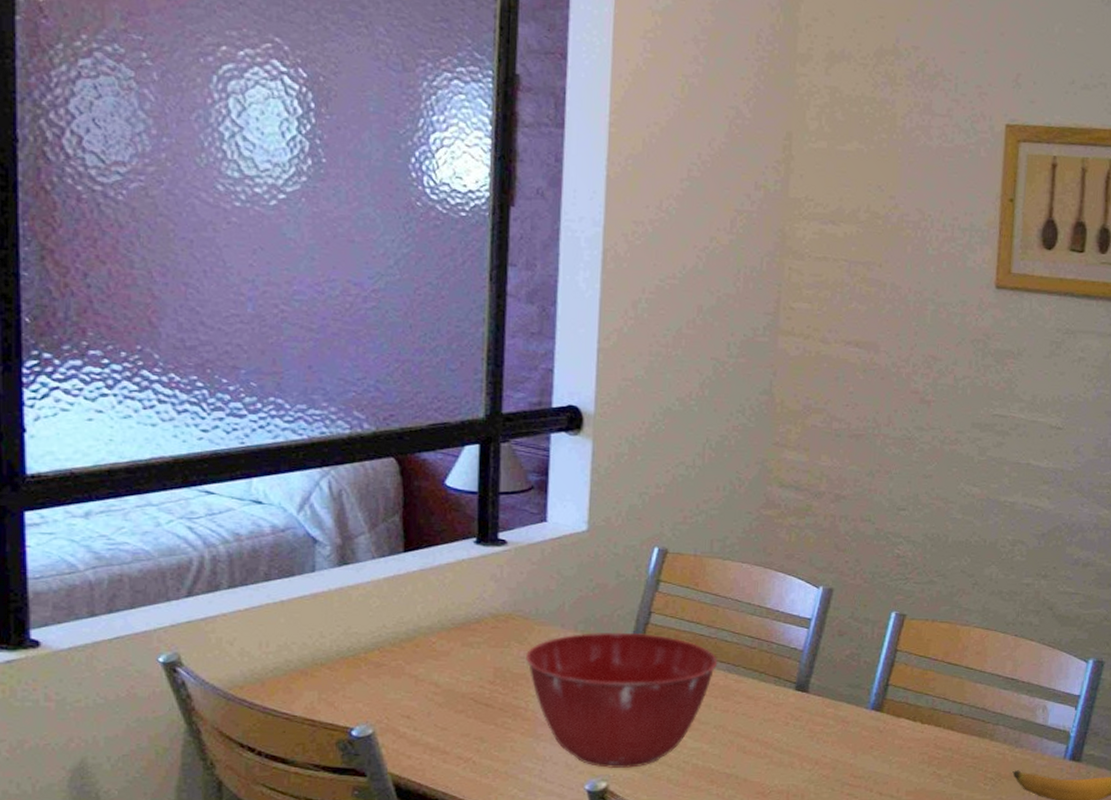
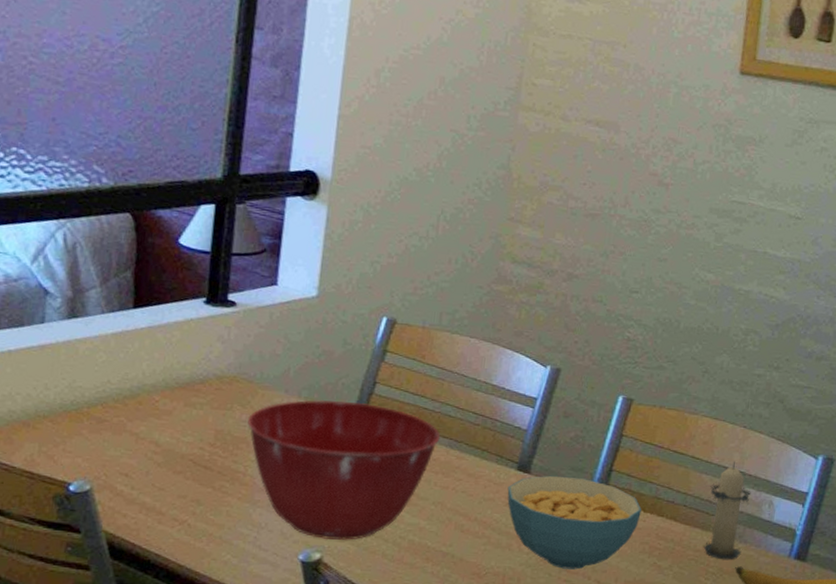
cereal bowl: none [787,693,919,783] -> present [507,475,642,570]
candle: none [981,669,1025,765] -> present [703,461,751,561]

